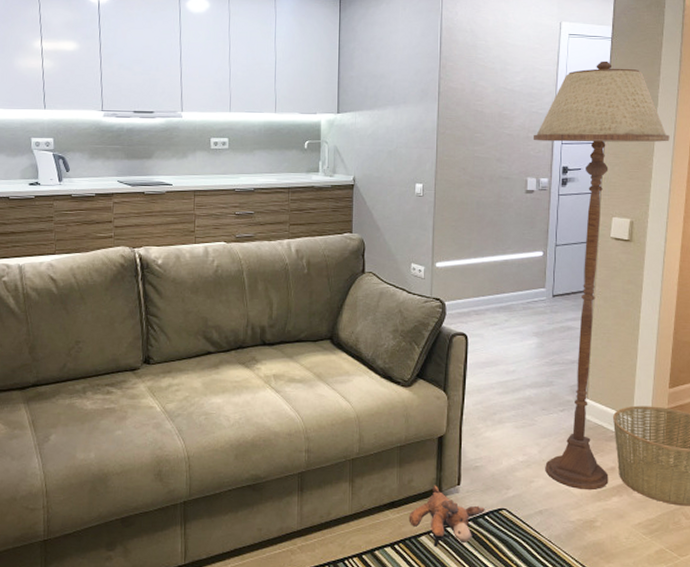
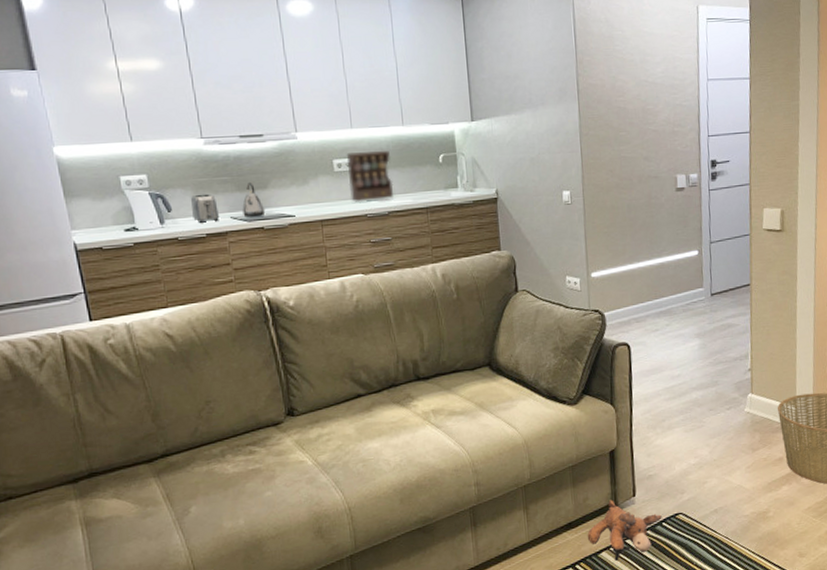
toaster: none [86,158,109,184] -> present [190,193,220,223]
kettle: none [127,151,148,184] -> present [241,181,266,219]
spice rack: none [222,133,261,179] -> present [346,150,395,203]
floor lamp: present [533,60,670,489] -> none [678,45,814,483]

